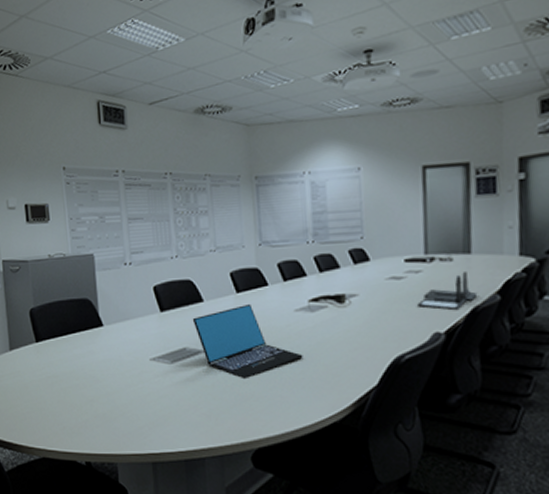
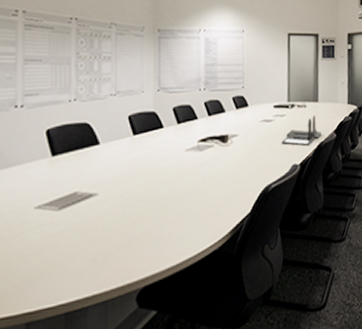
laptop: present [192,303,303,380] -> none [86,145,191,219]

